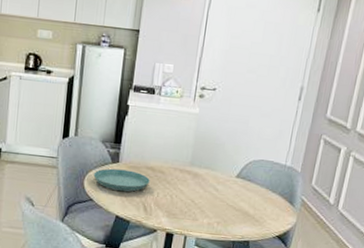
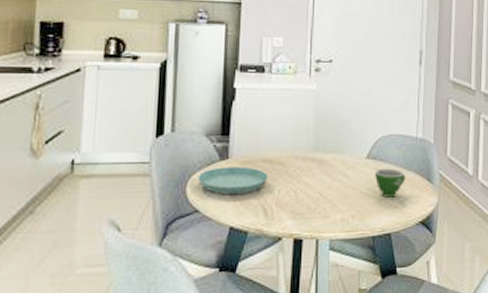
teacup: none [241,187,270,213] -> present [375,168,405,198]

